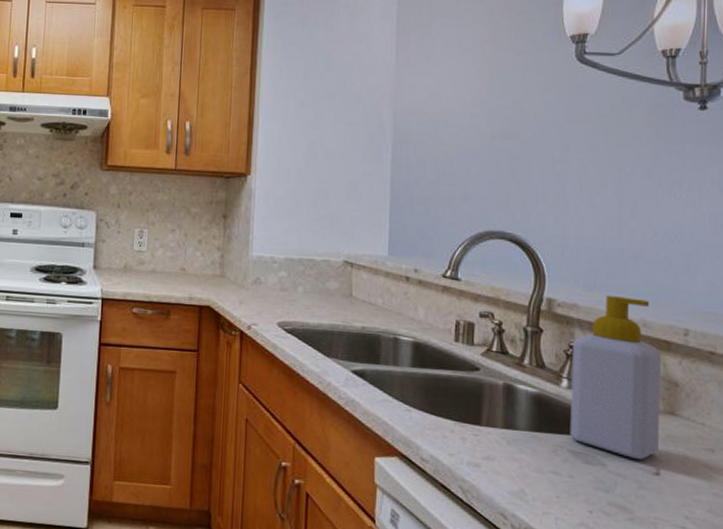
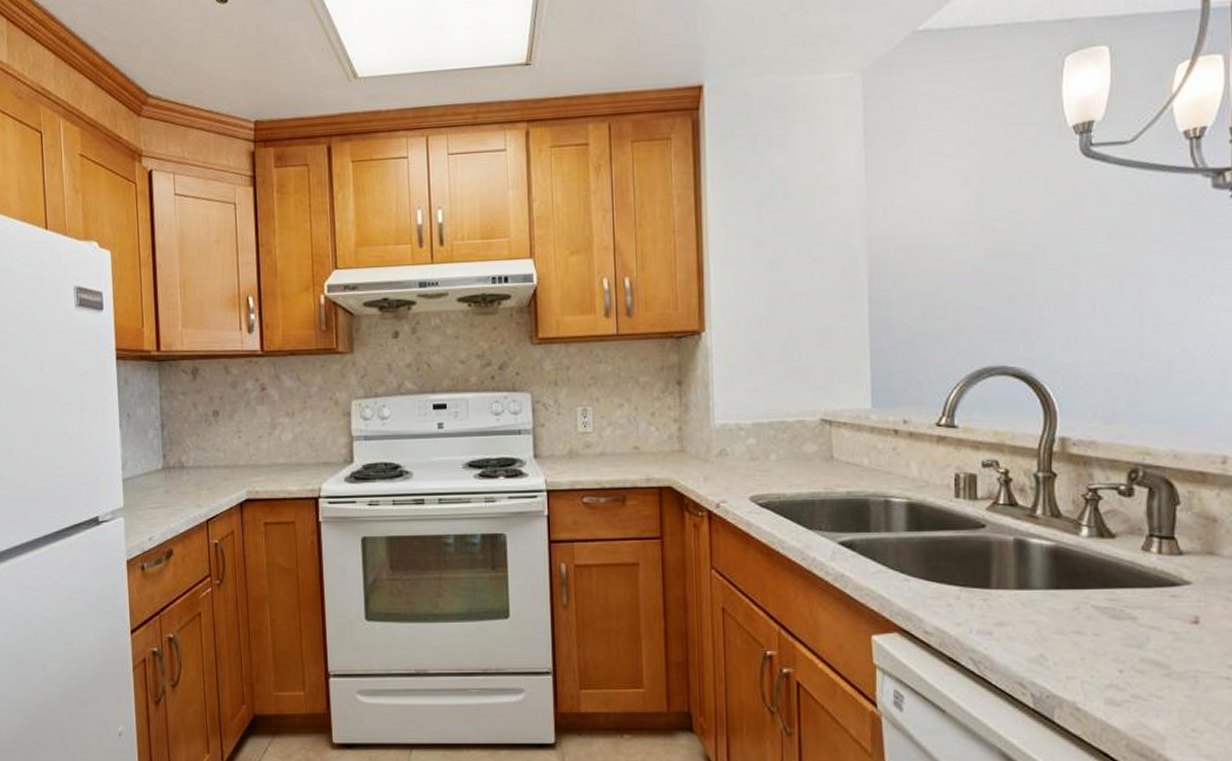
soap bottle: present [570,295,661,460] -> none [1092,426,1196,609]

